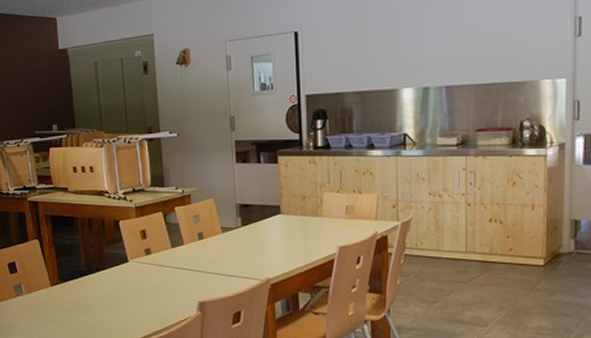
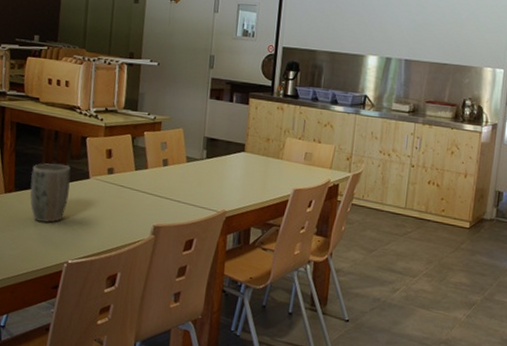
plant pot: none [72,251,111,310] -> present [30,163,71,223]

